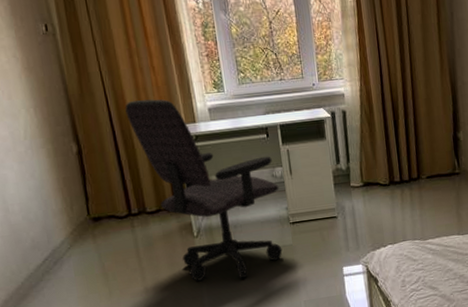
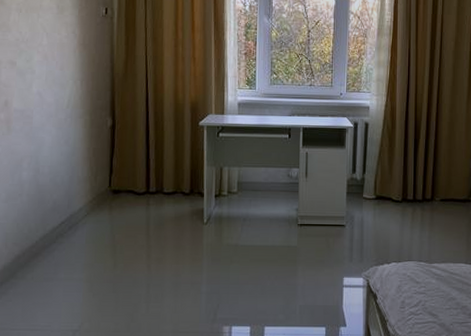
office chair: present [125,99,283,281] -> none [161,86,293,273]

